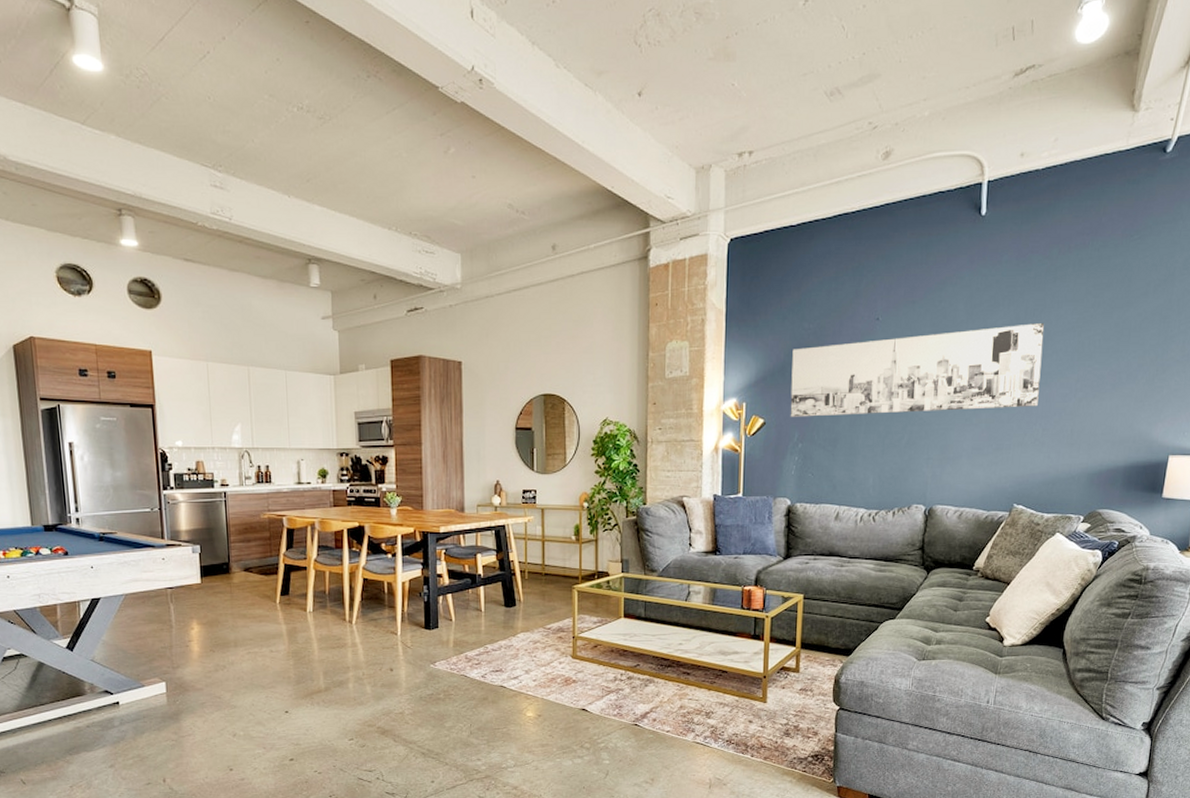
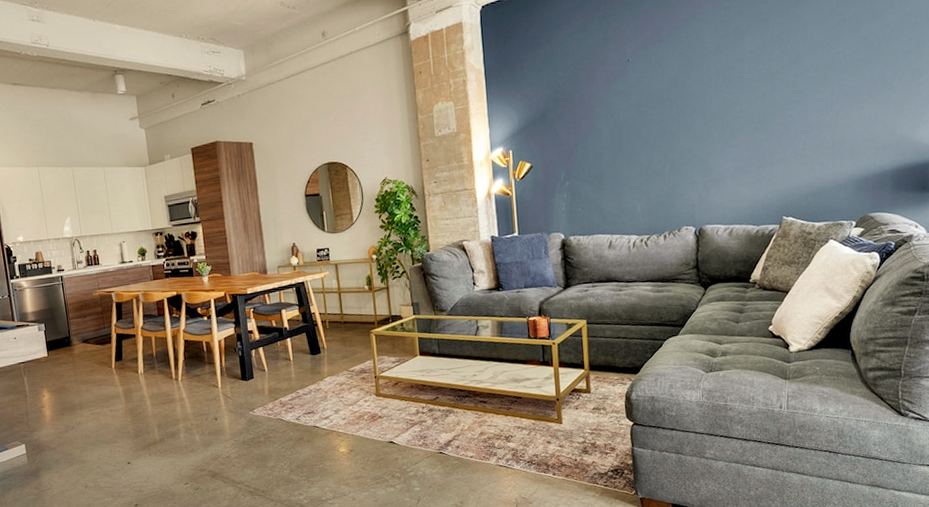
wall art: present [790,322,1045,417] -> none [550,44,795,159]

